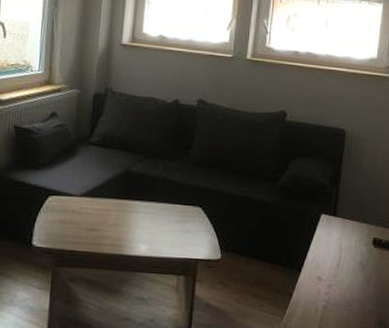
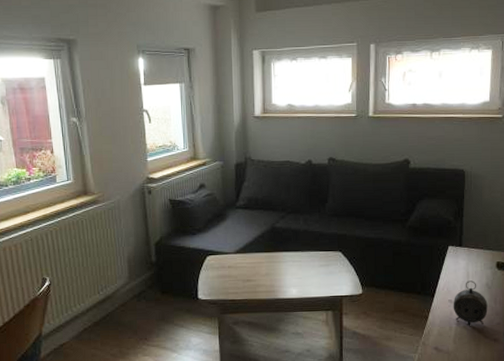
alarm clock: none [321,256,360,311] -> present [453,280,488,327]

